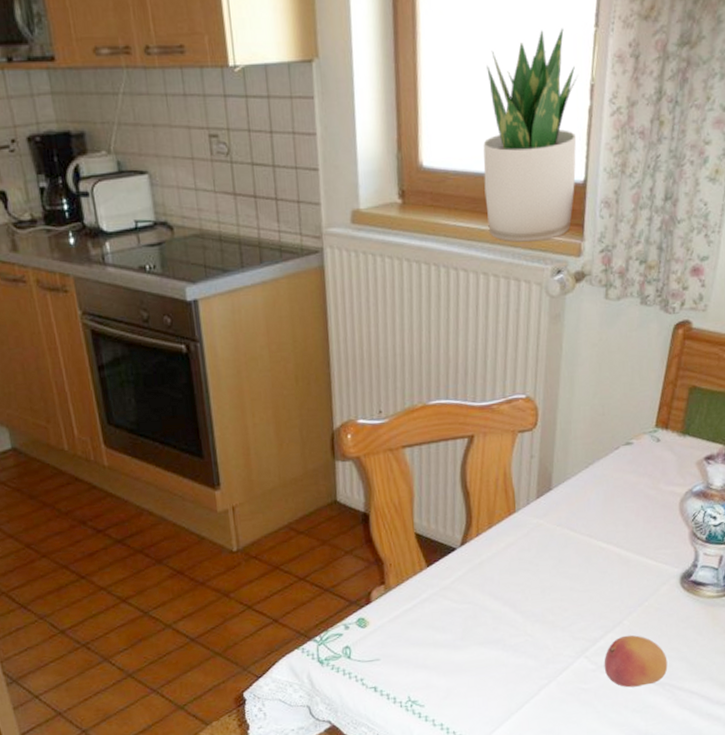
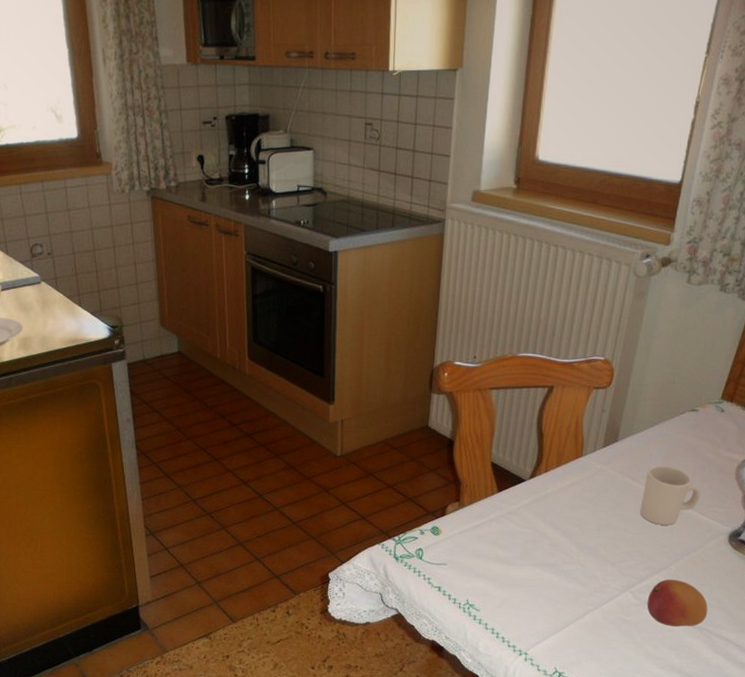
planter: present [483,28,579,243] -> none [589,54,686,230]
mug: none [584,509,647,578] -> present [640,465,701,525]

